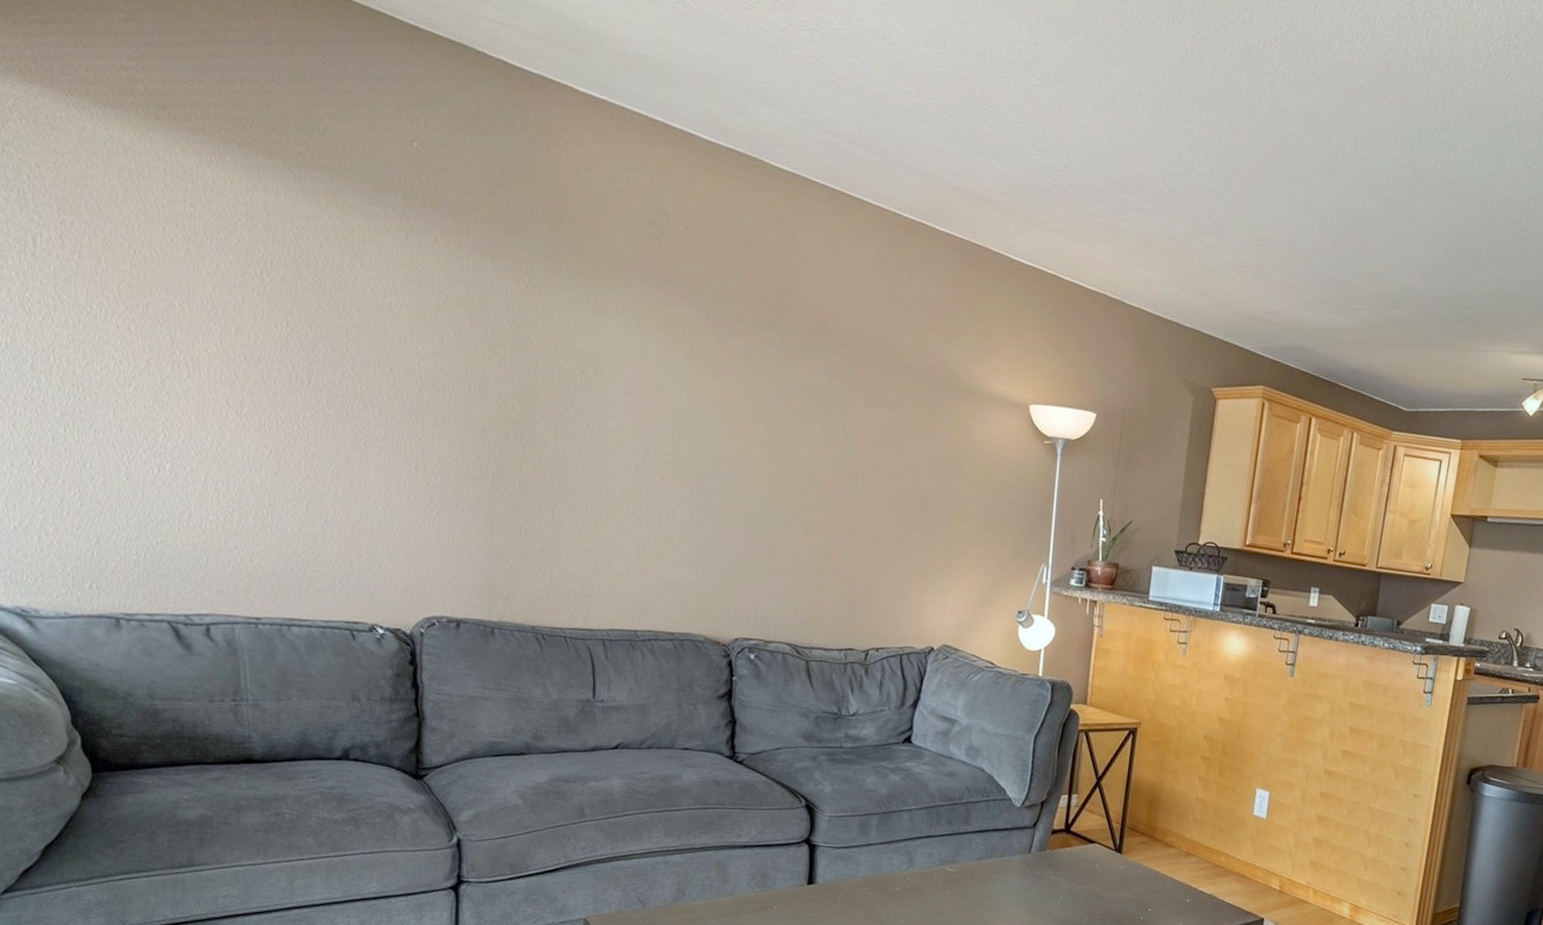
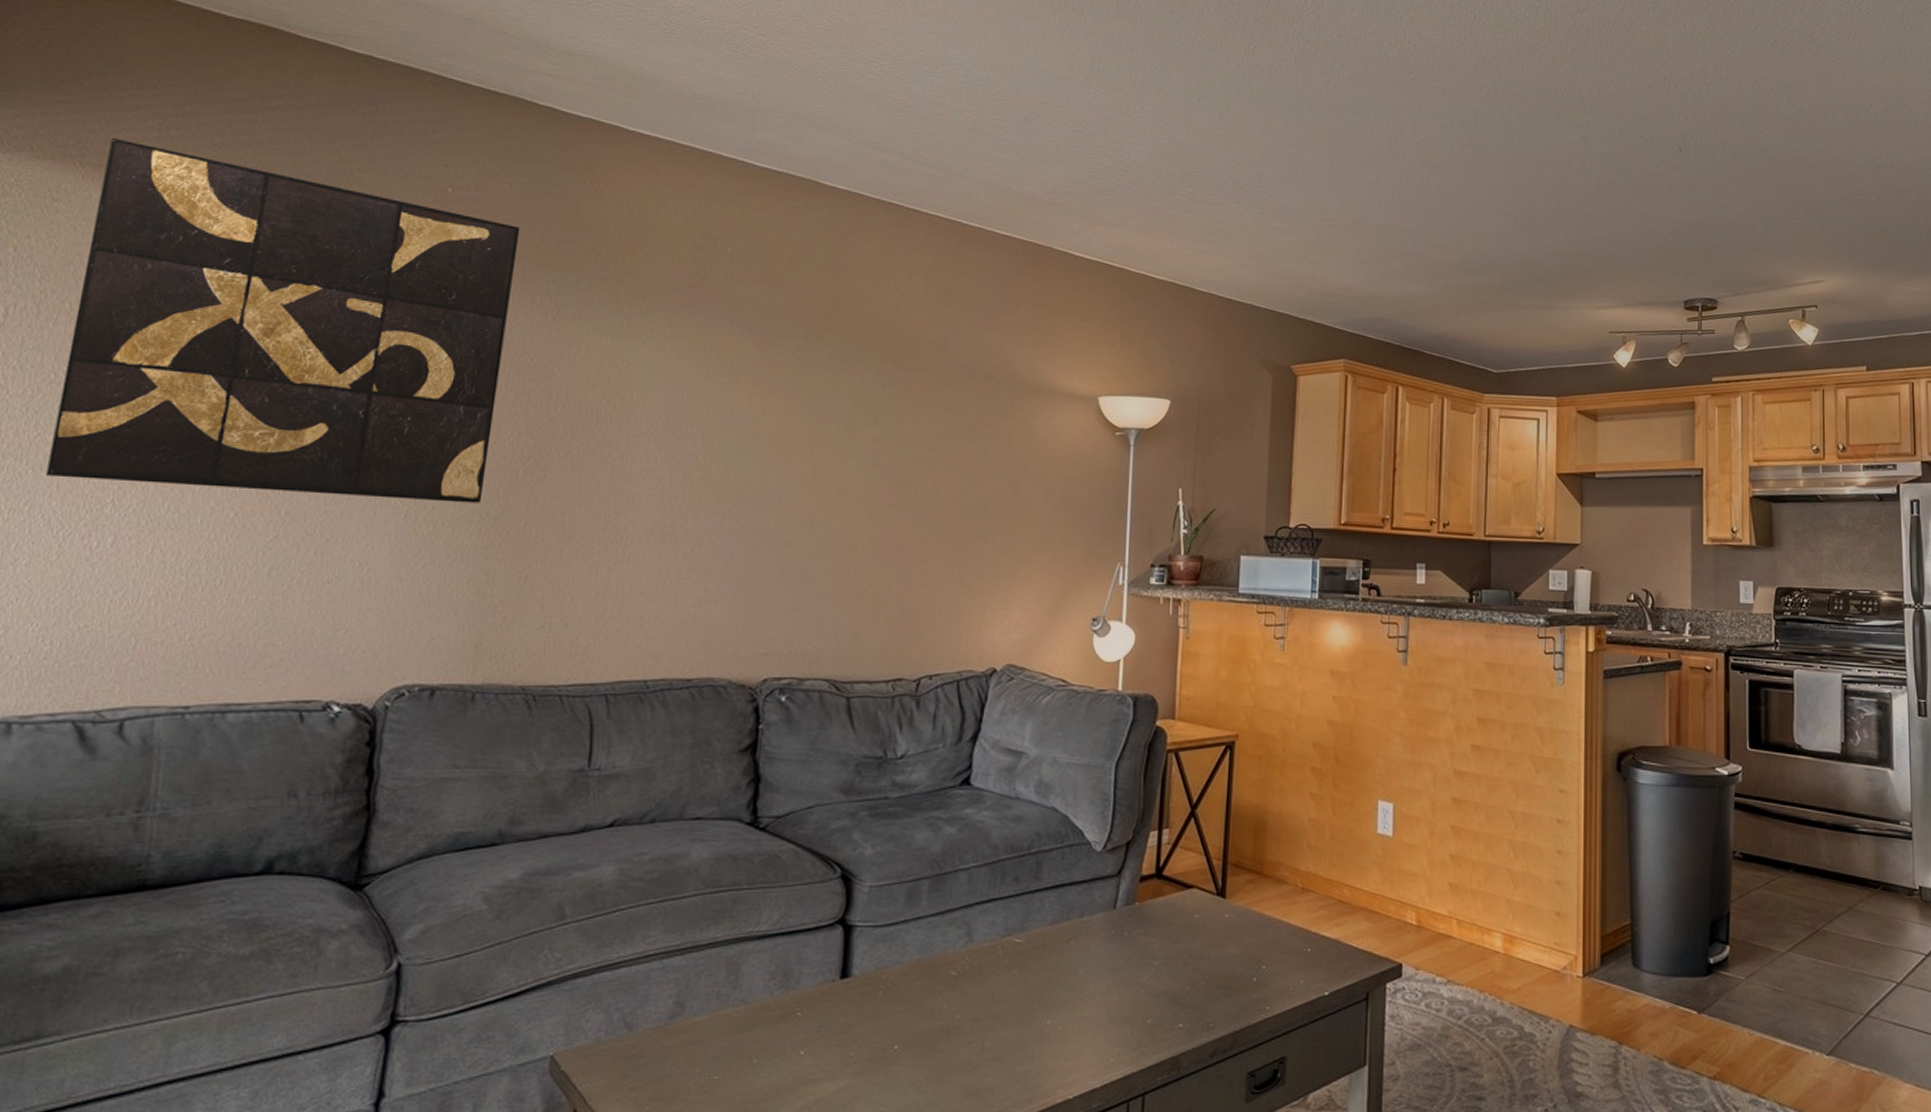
wall art: none [91,65,486,460] -> present [46,138,521,503]

